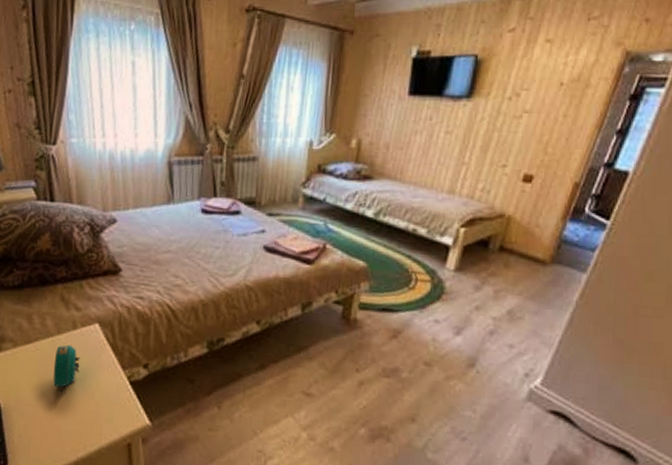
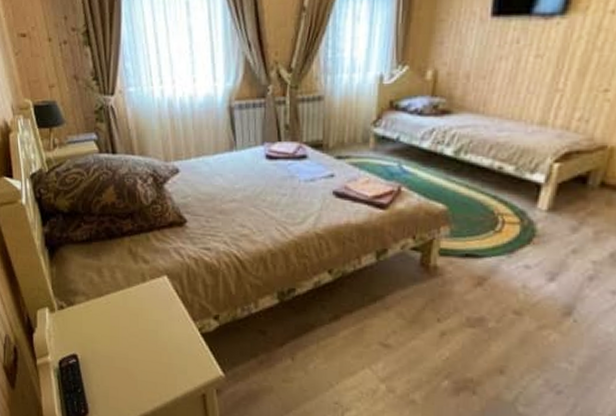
alarm clock: present [53,345,80,393] -> none [125,297,151,345]

